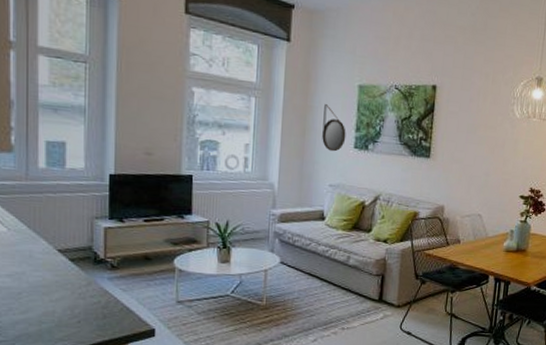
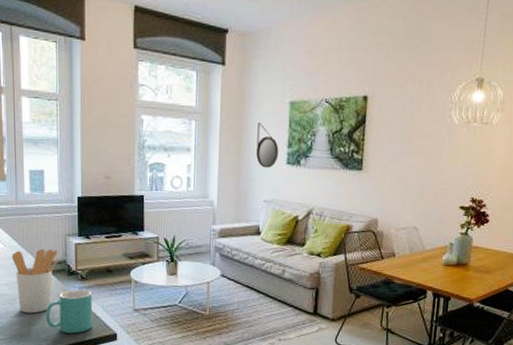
utensil holder: none [17,233,82,309] -> present [11,249,59,314]
mug: none [63,280,126,331] -> present [46,289,93,334]

